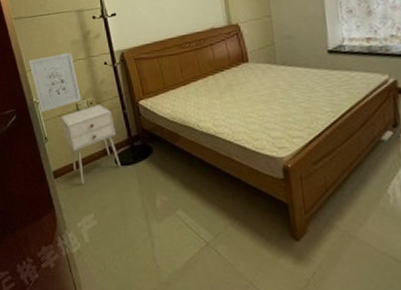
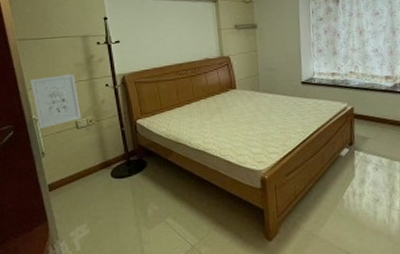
nightstand: present [60,104,120,185] -> none [58,122,116,197]

